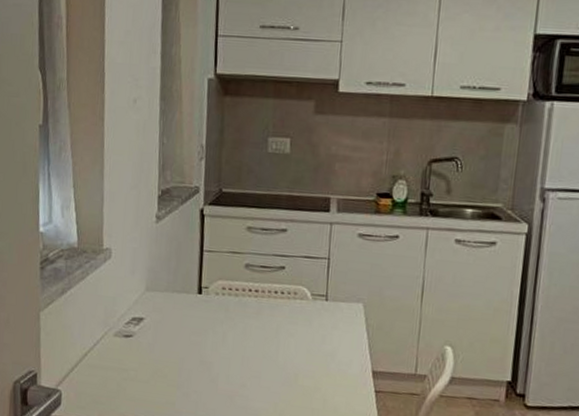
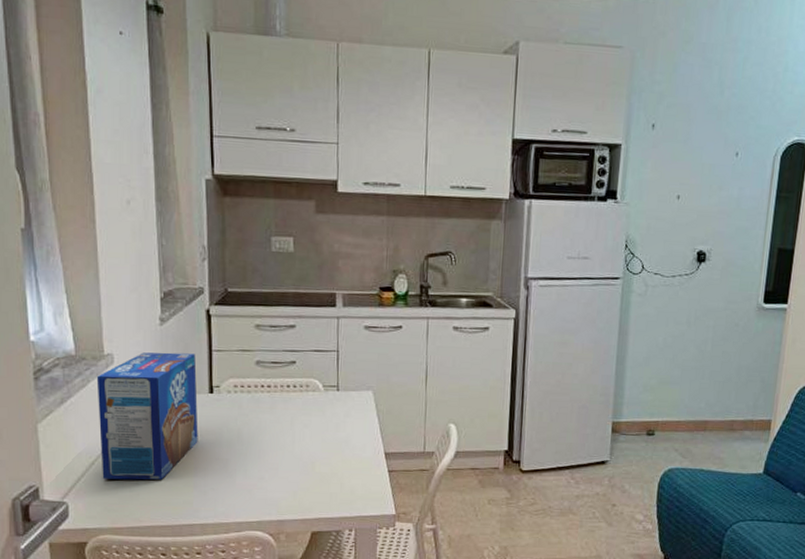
toaster pastry box: none [93,249,187,377] -> present [96,352,198,480]

